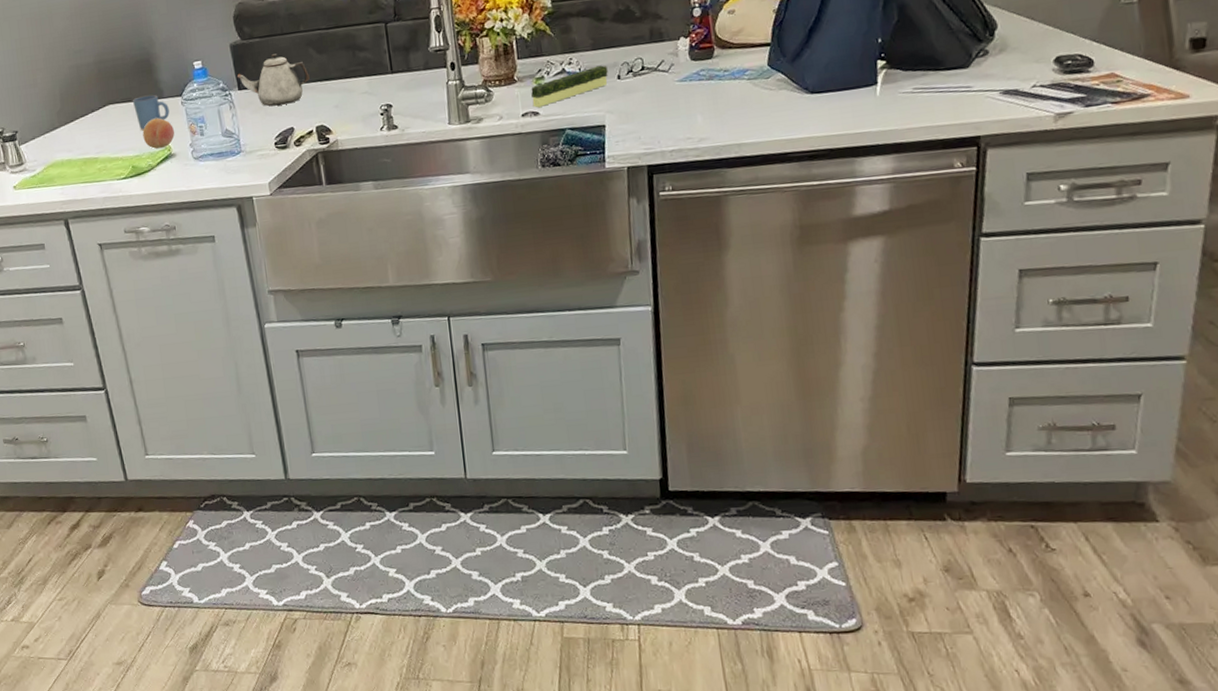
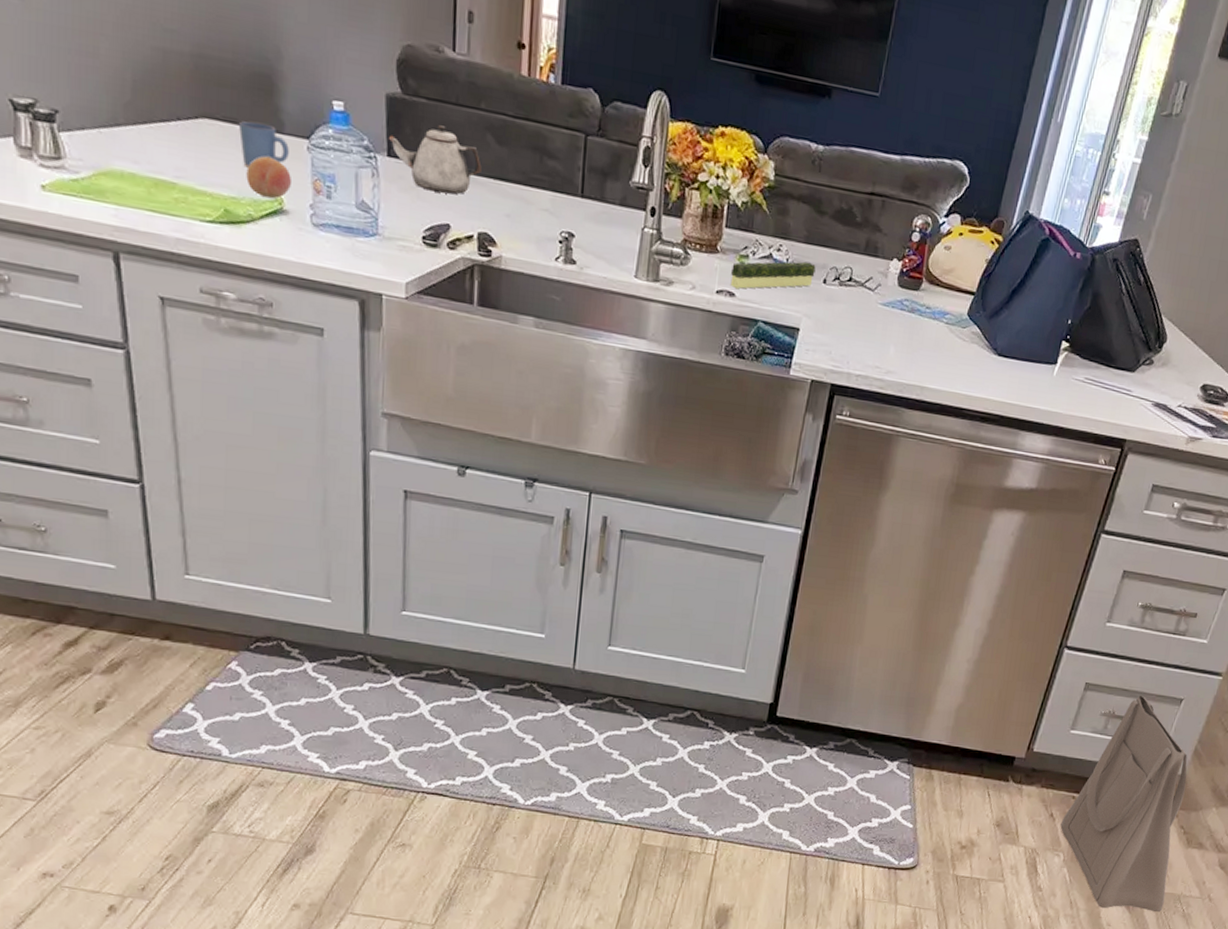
shopping bag: none [1024,399,1194,652] -> present [1060,695,1188,913]

